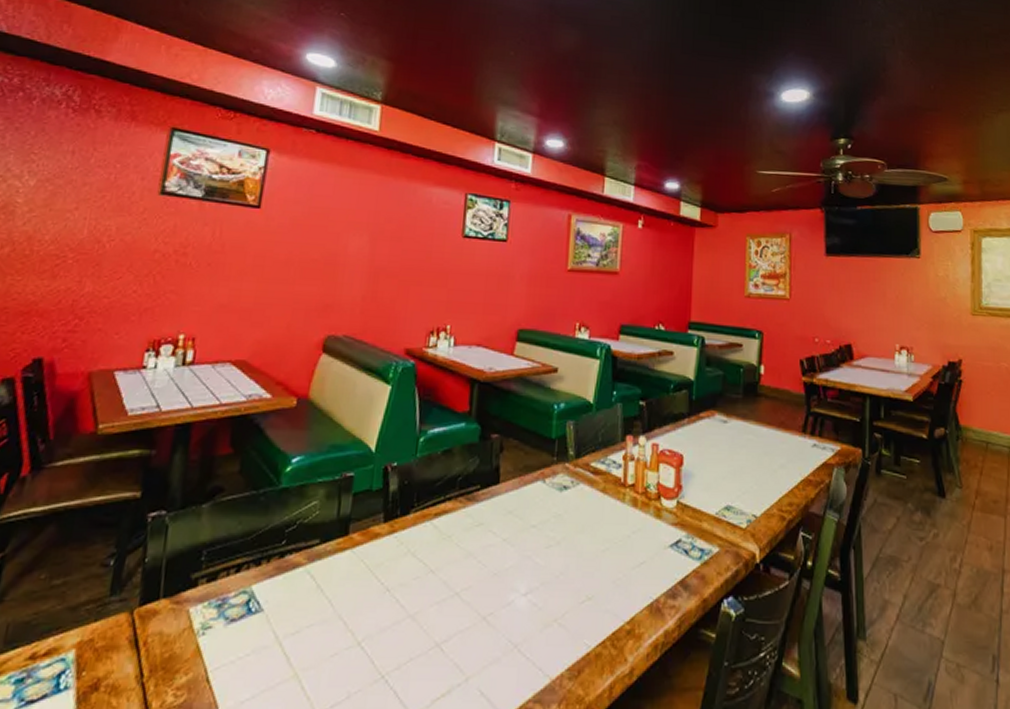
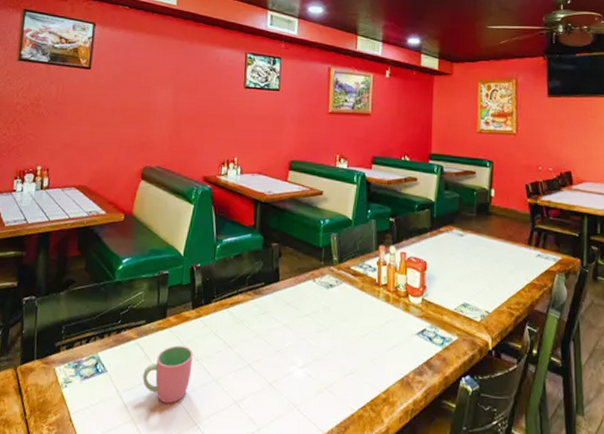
cup: none [312,572,383,650] -> present [143,345,193,403]

